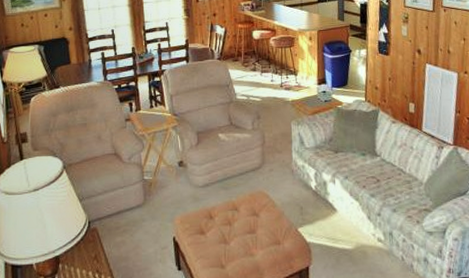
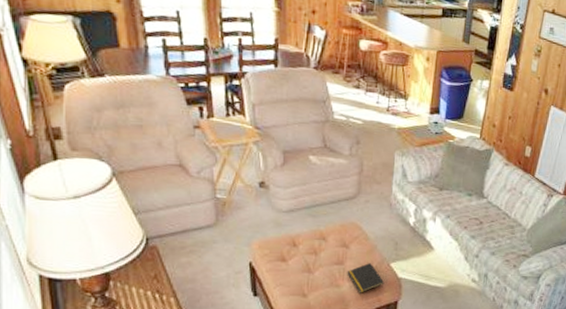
notepad: none [259,230,295,261] -> present [347,263,385,293]

